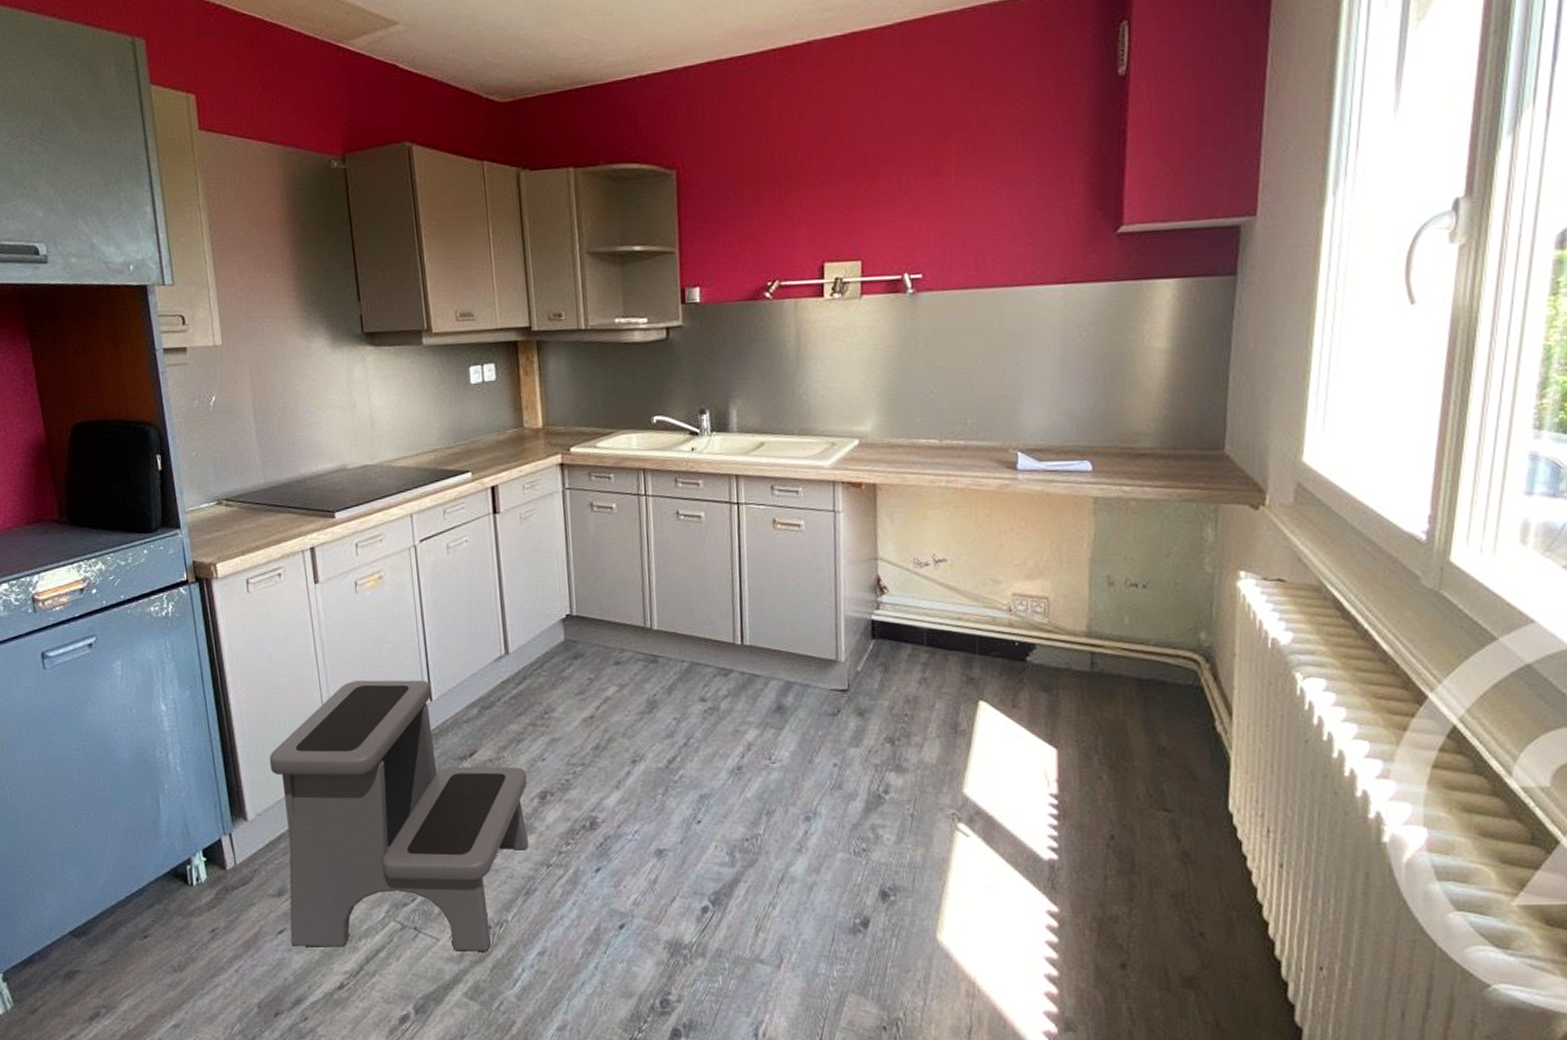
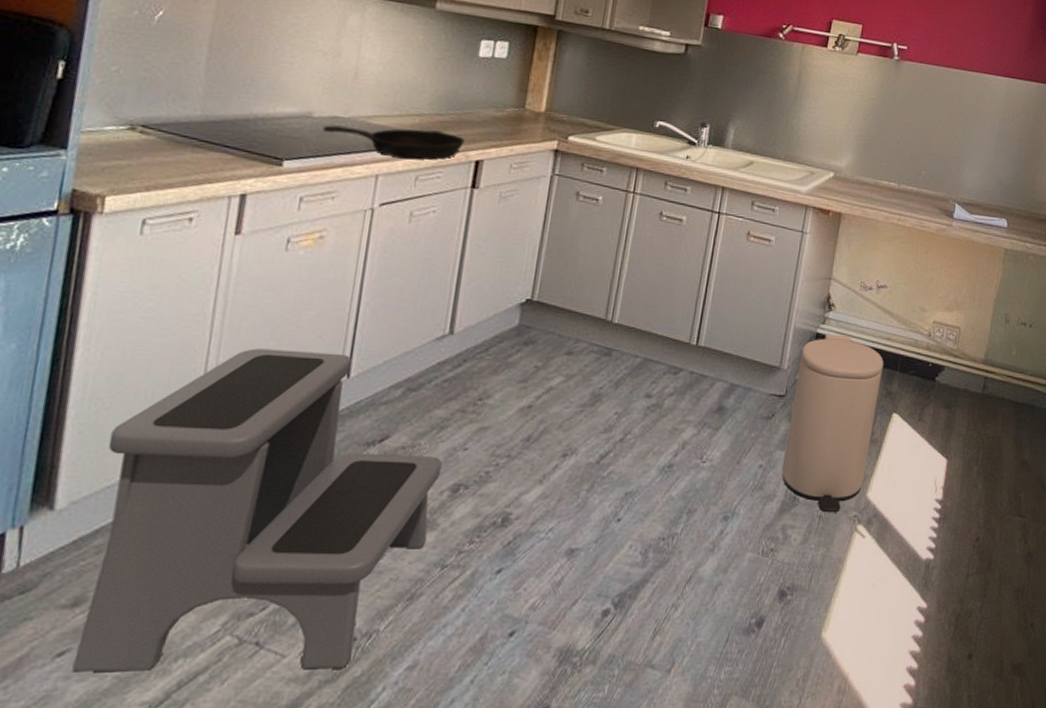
frying pan: none [358,463,478,495] -> present [323,125,465,160]
pedal bin: none [857,619,959,811] -> present [781,334,884,513]

